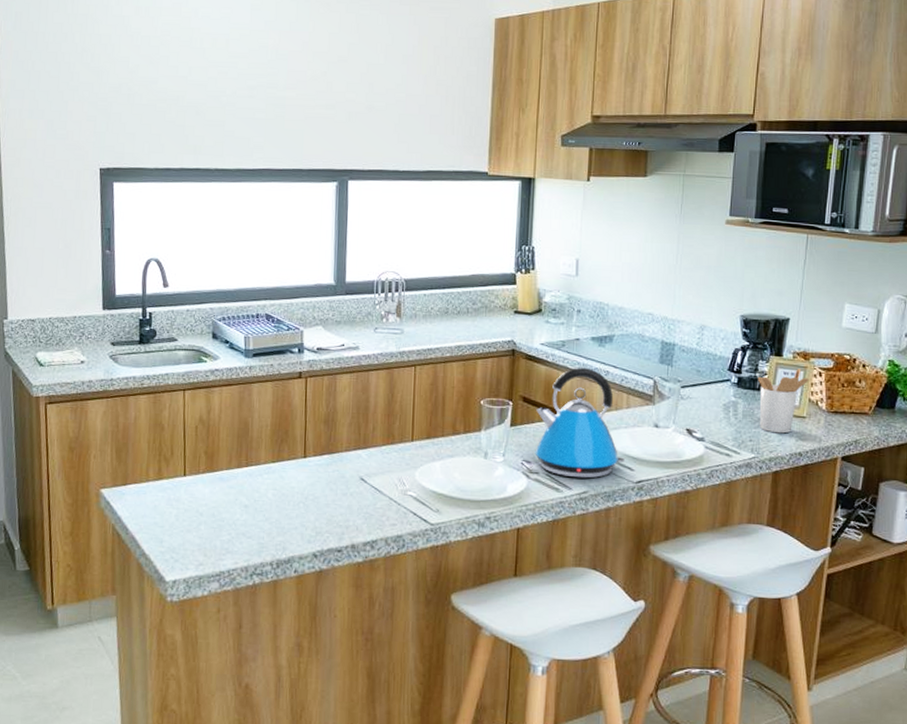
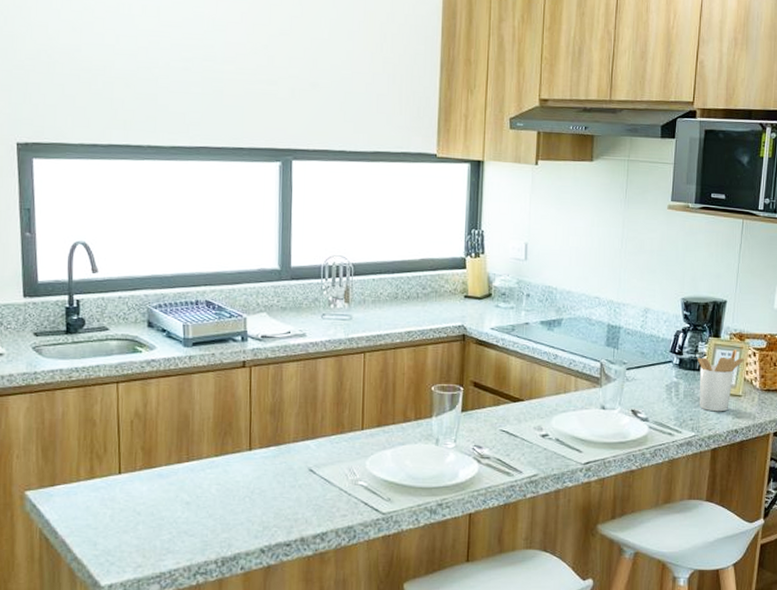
kettle: present [535,368,626,479] -> none [486,352,574,462]

